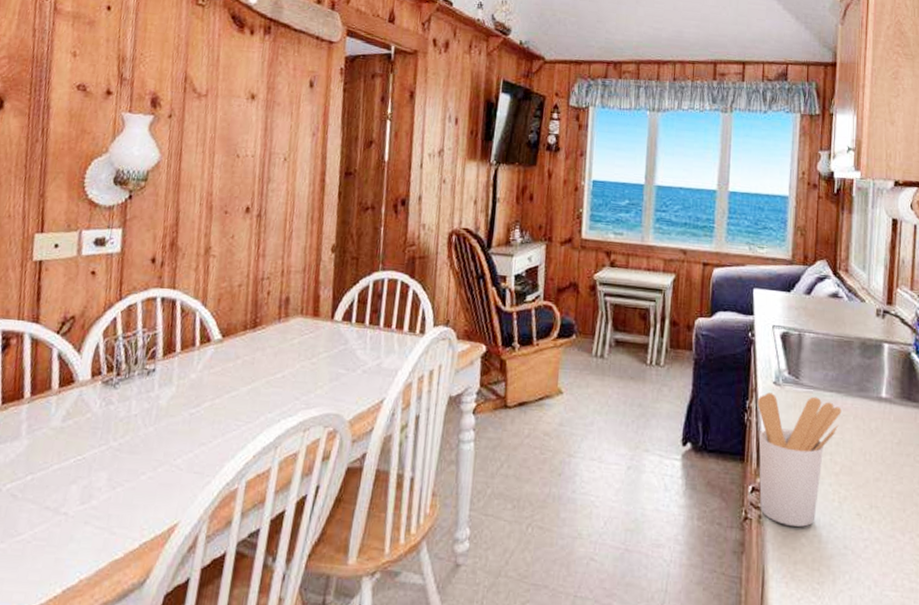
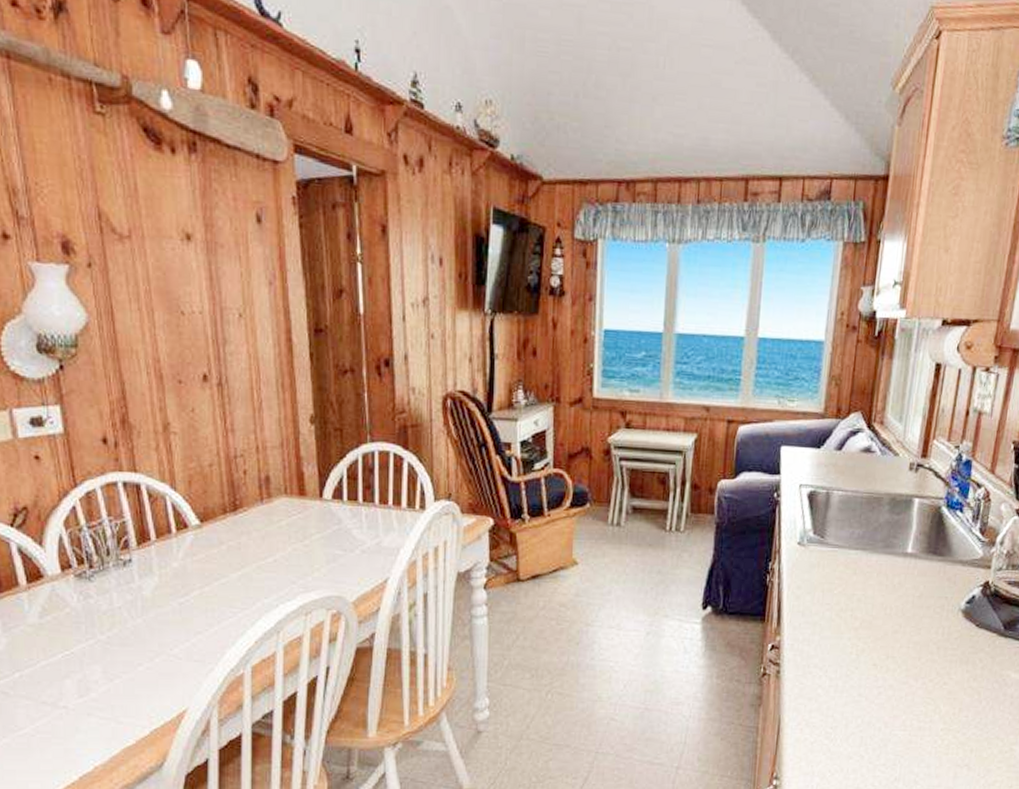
utensil holder: present [757,392,842,527] -> none [778,553,866,679]

